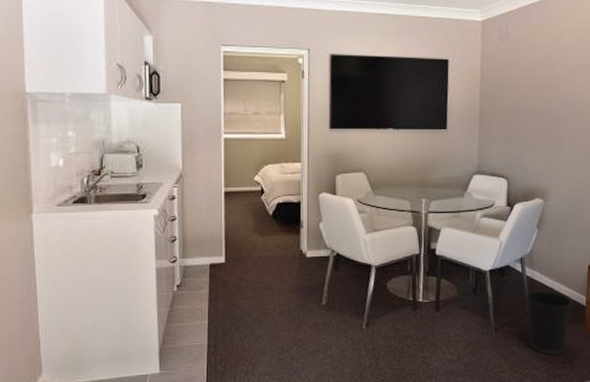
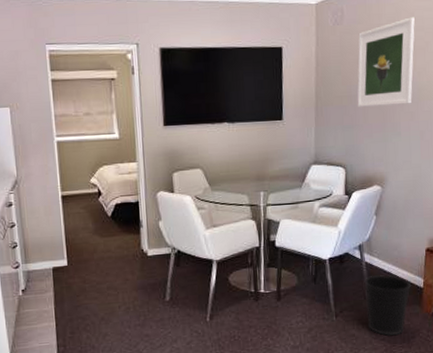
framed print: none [520,38,578,120] -> present [357,17,415,107]

